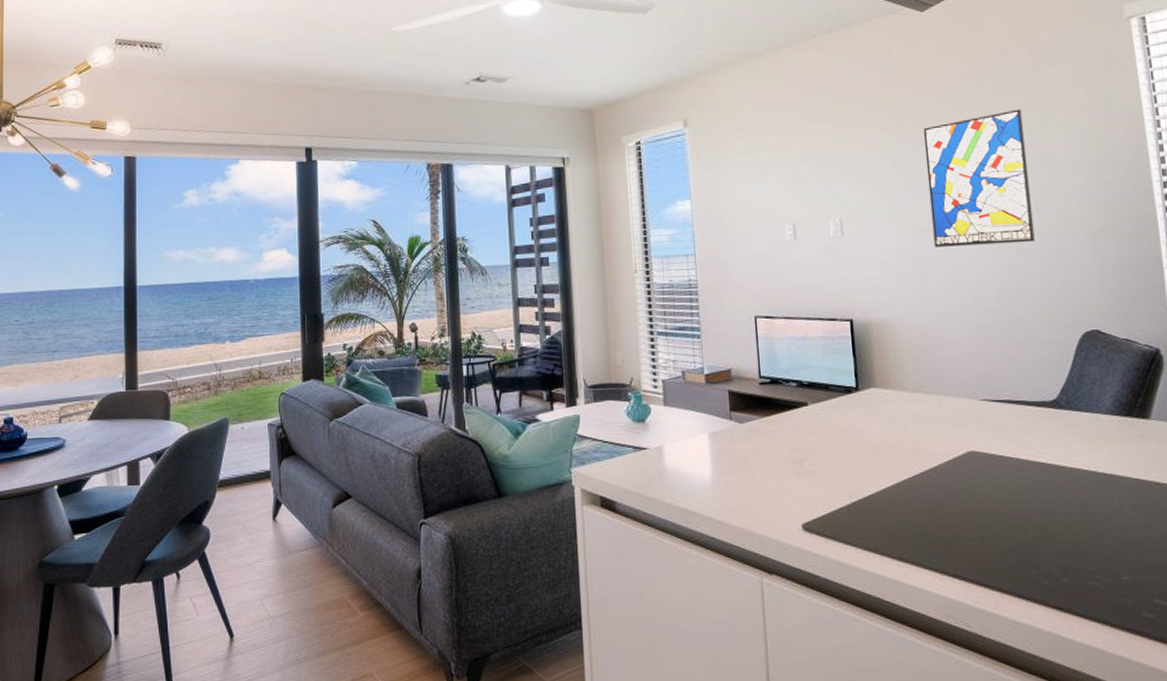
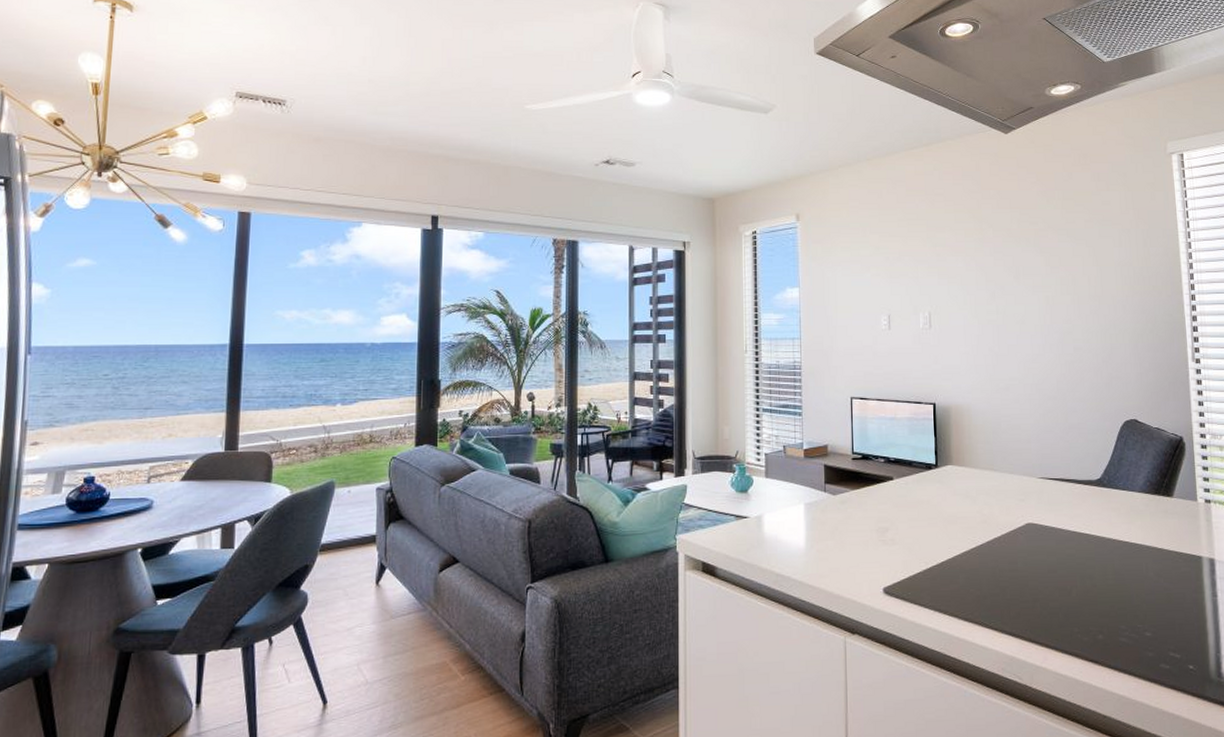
wall art: present [923,109,1035,247] -> none [1002,225,1089,342]

